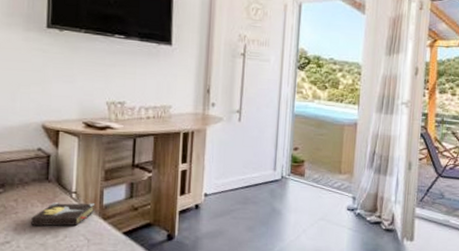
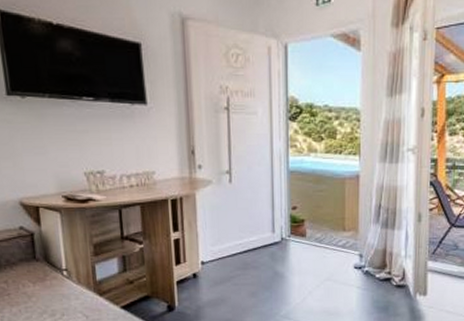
hardback book: present [31,202,95,227] -> none [25,279,90,307]

